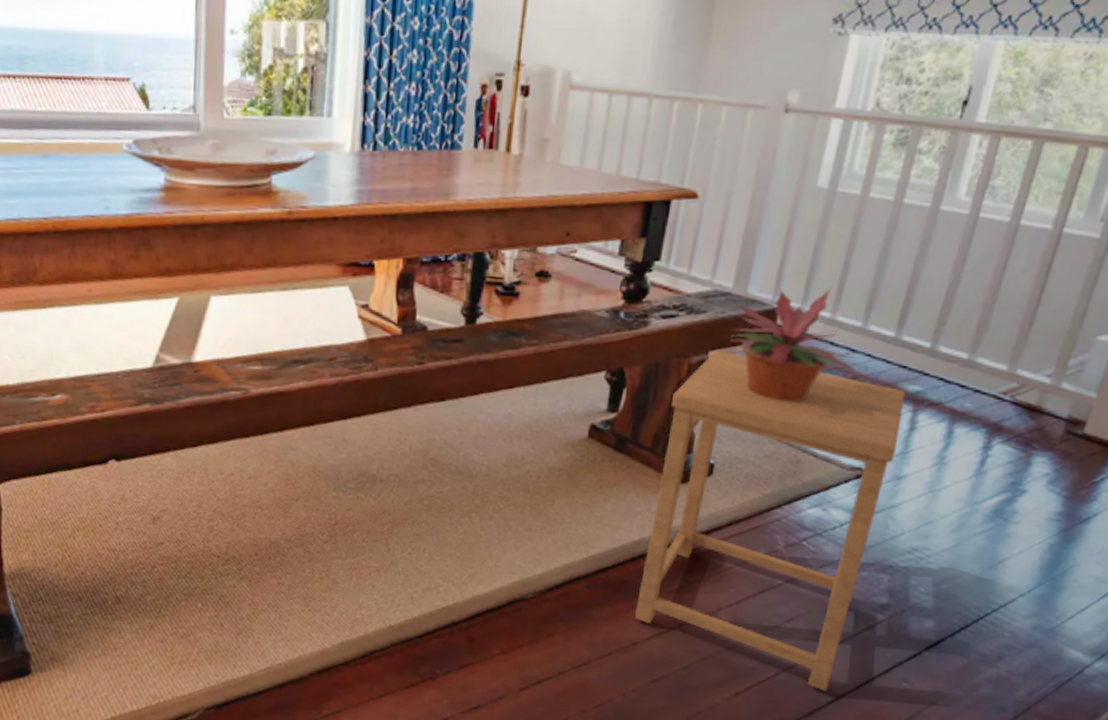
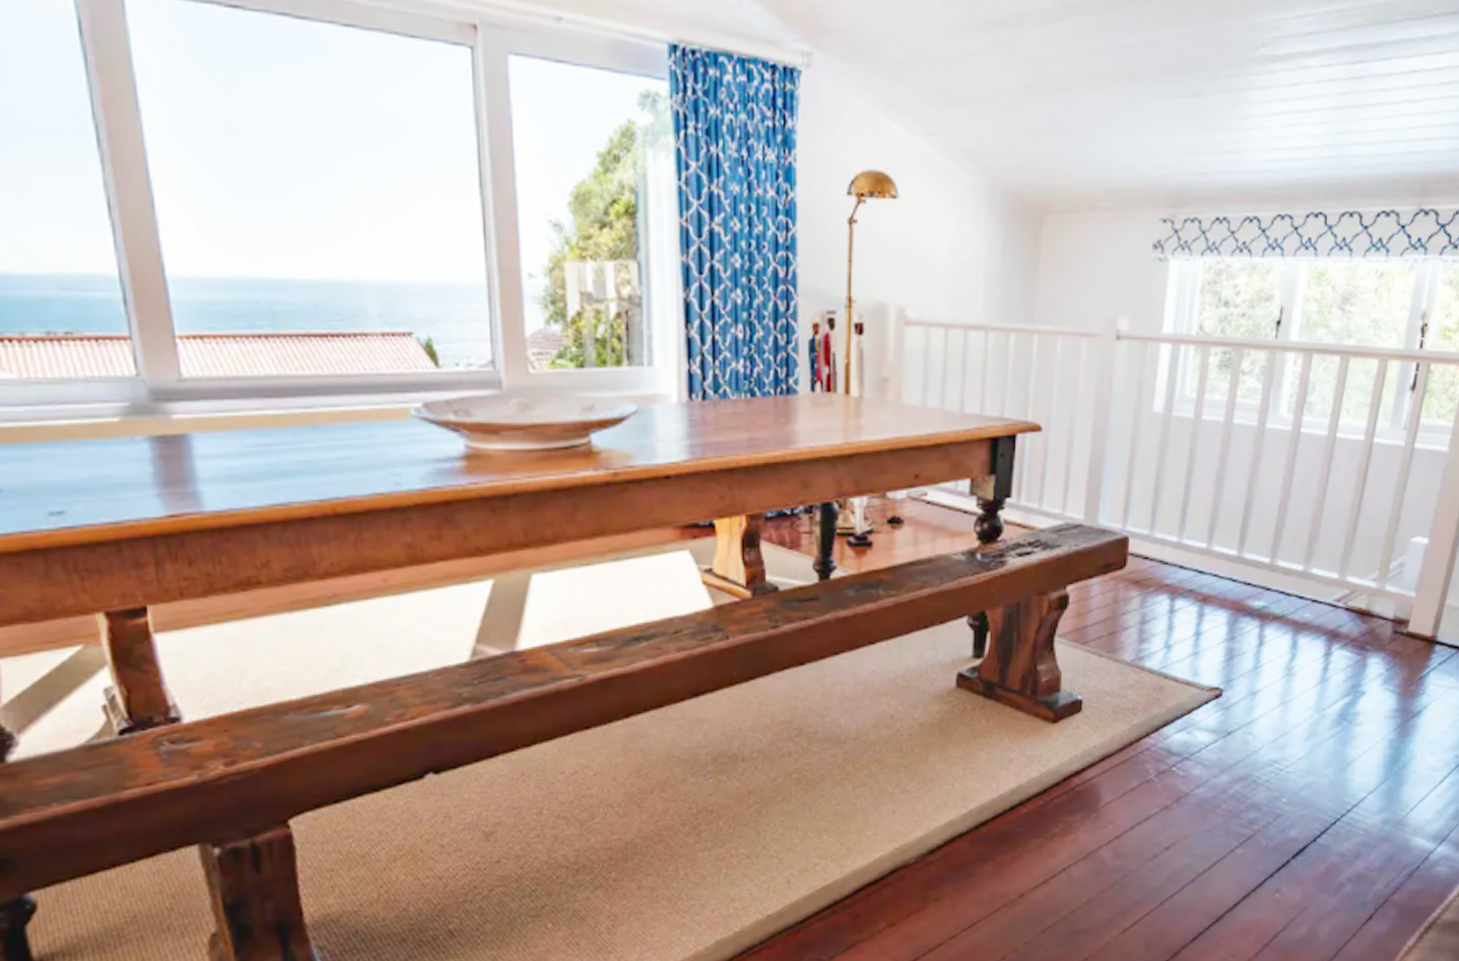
side table: present [635,349,906,692] -> none [1020,583,1253,914]
potted plant: present [730,288,863,402] -> none [1086,512,1212,630]

